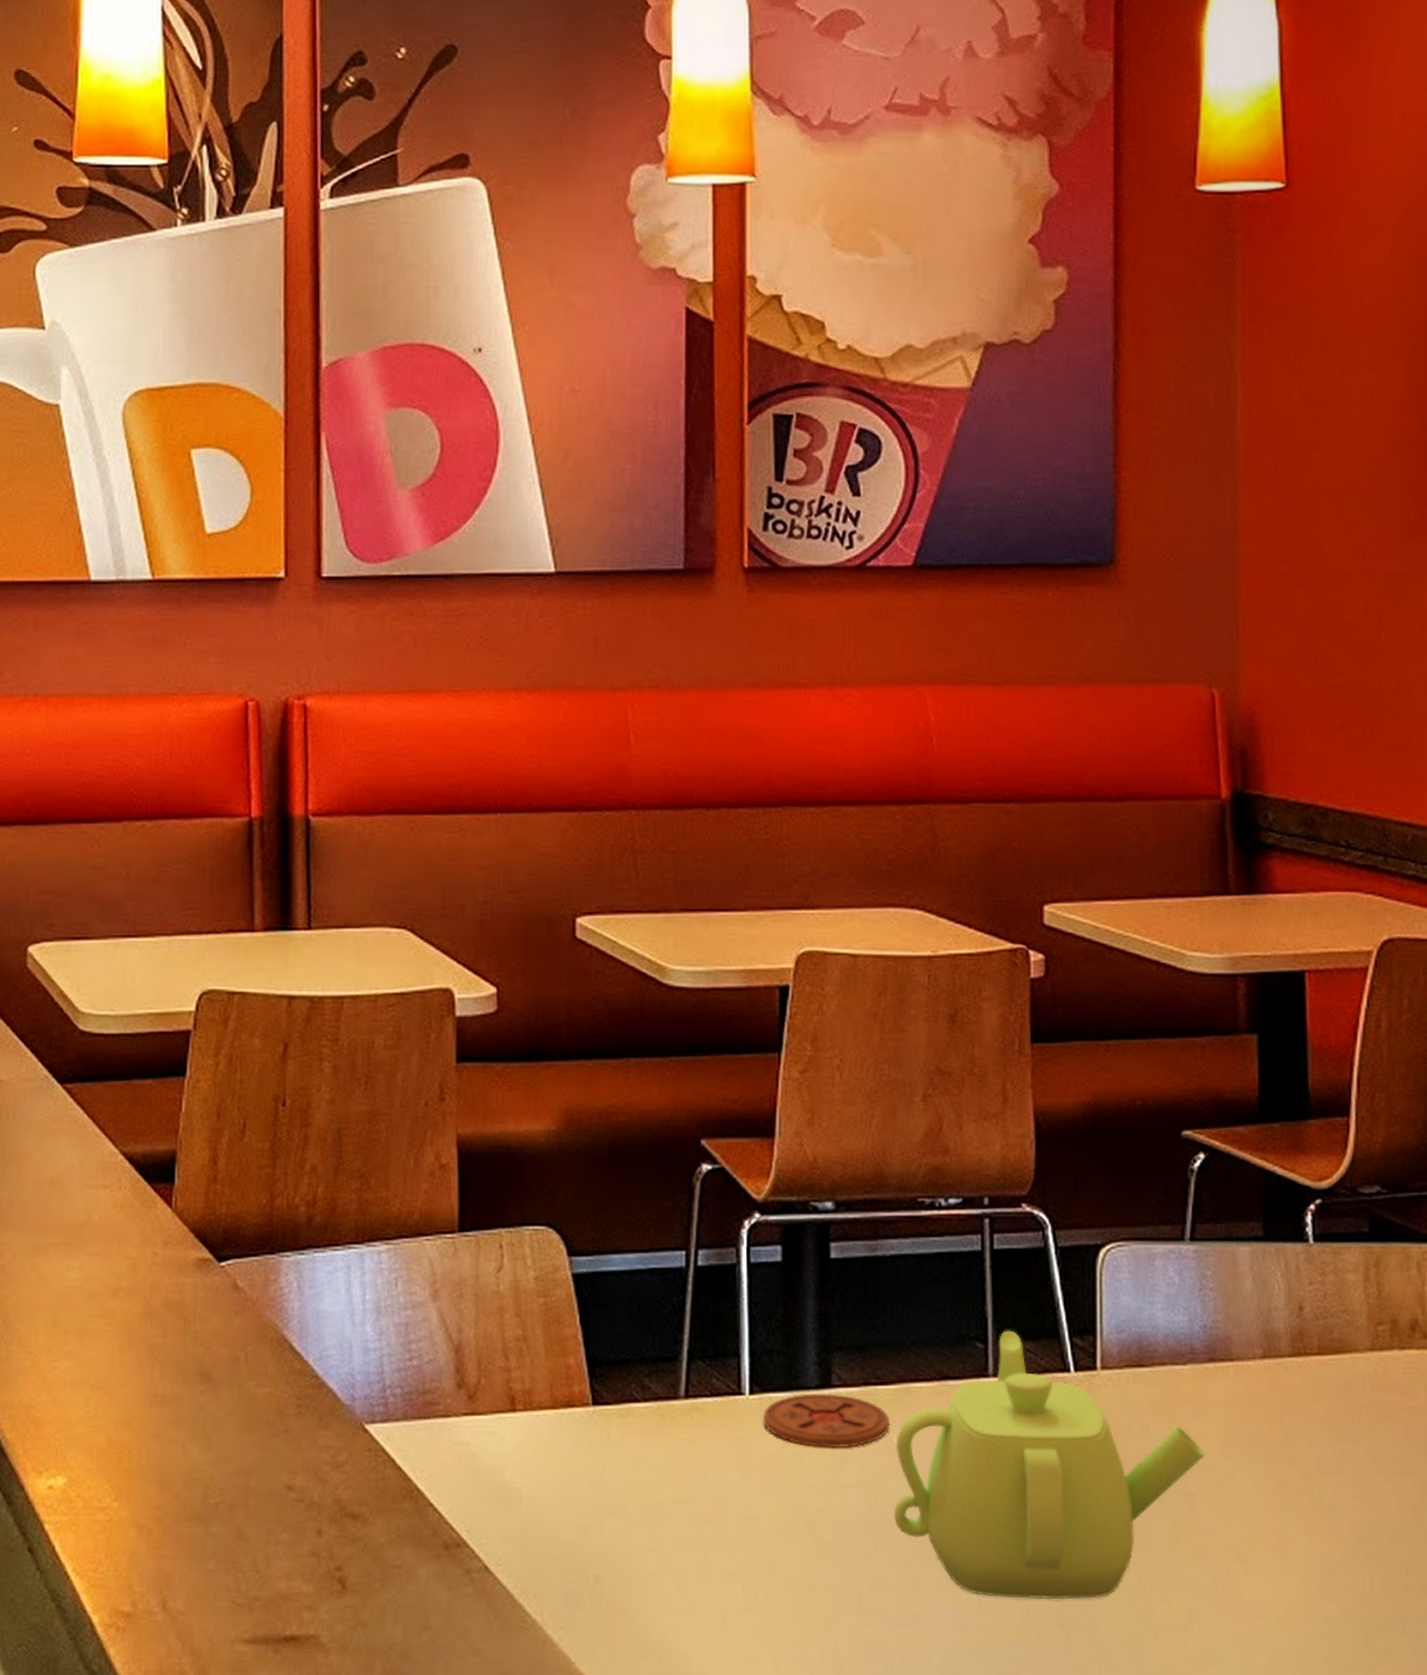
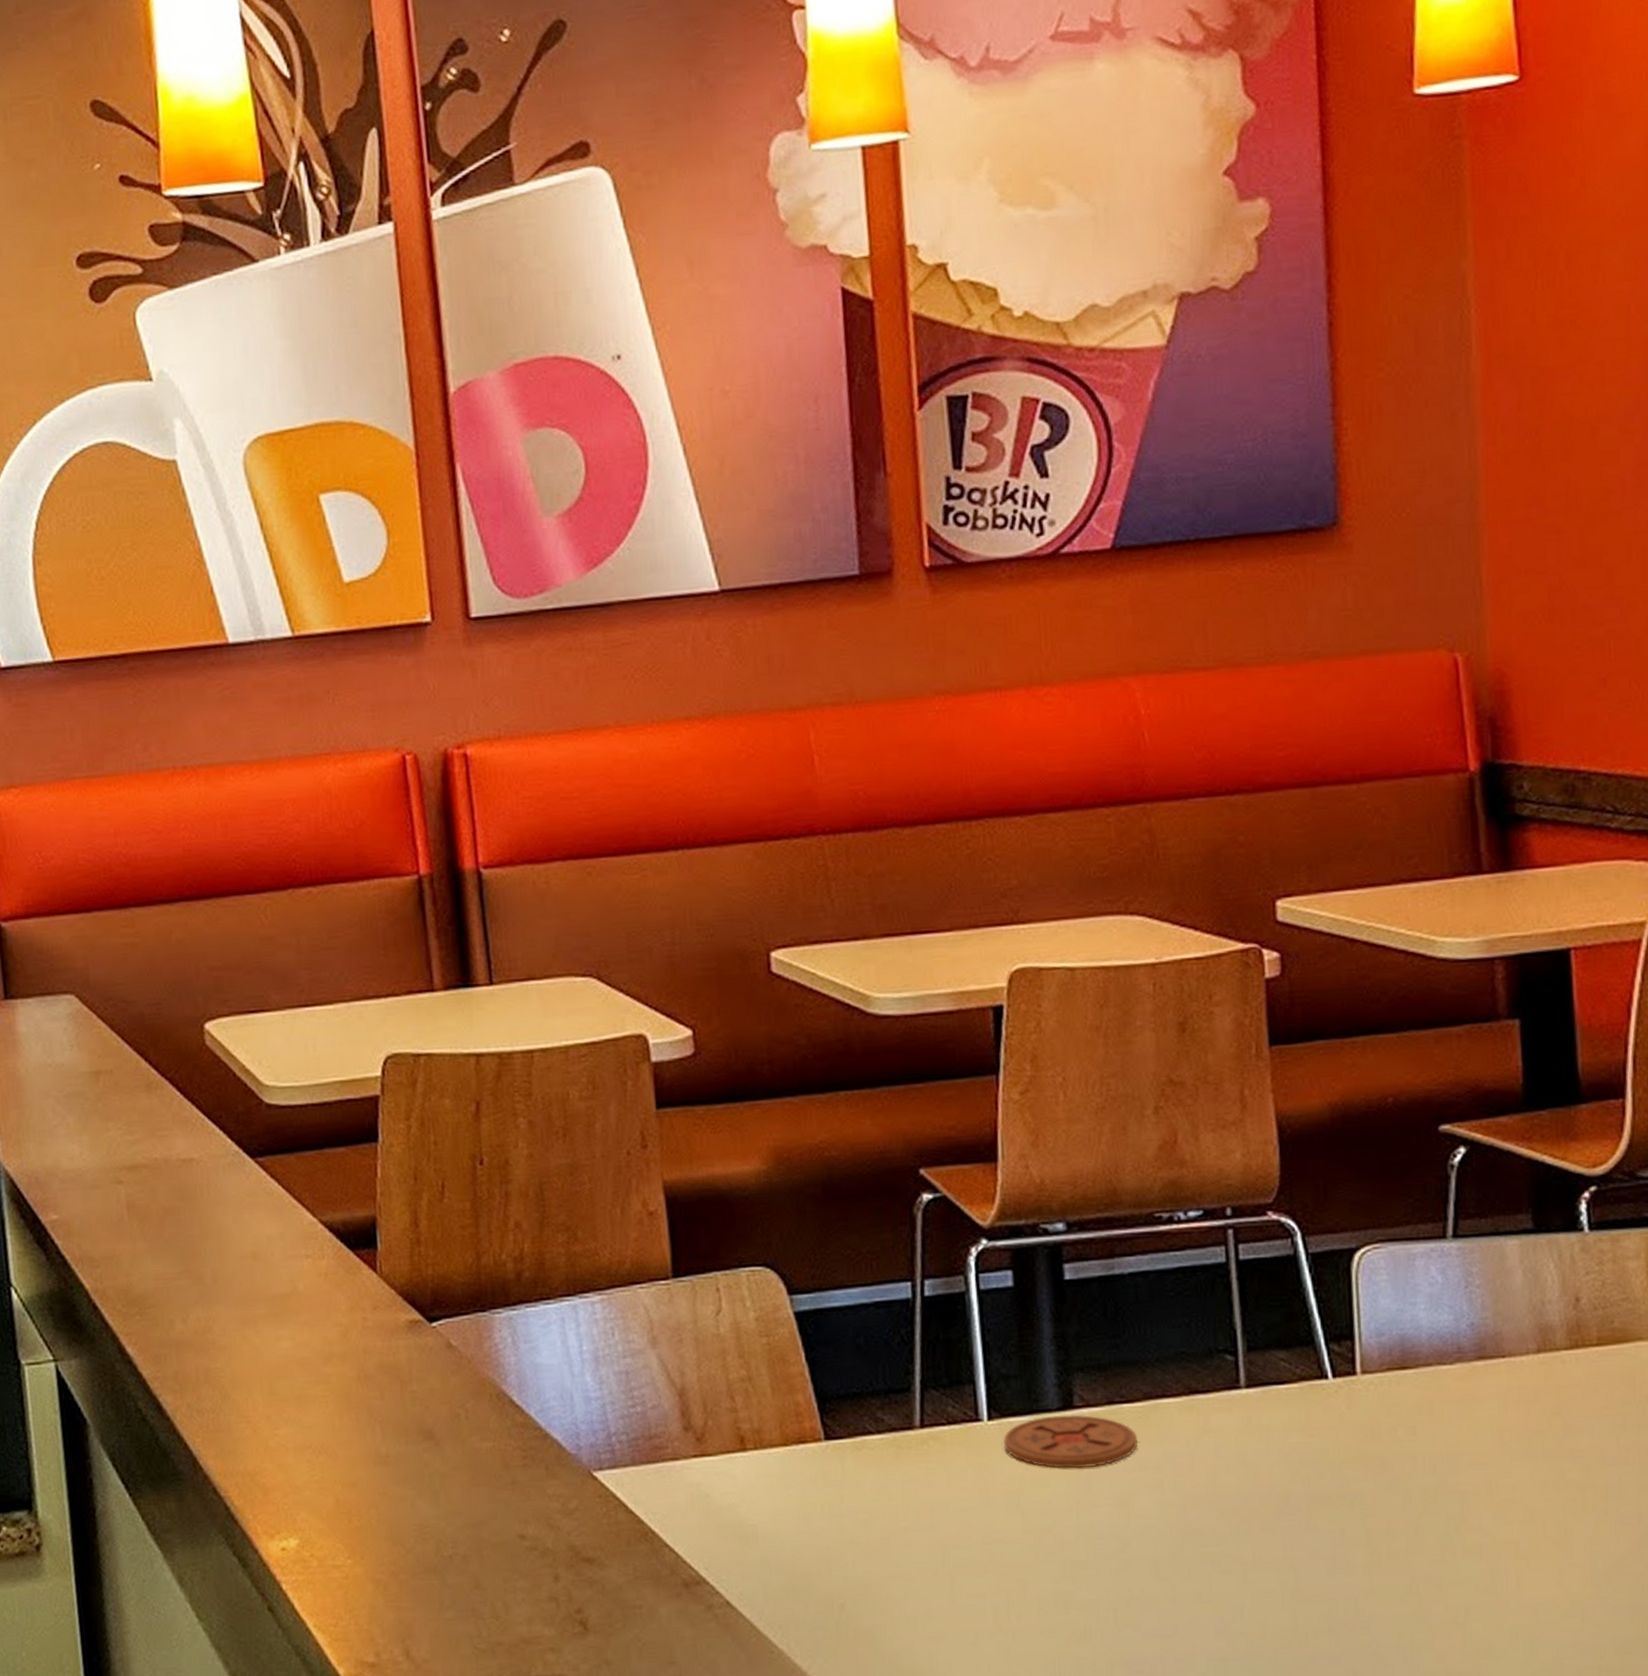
teapot: present [894,1330,1204,1600] -> none [1144,1340,1477,1606]

